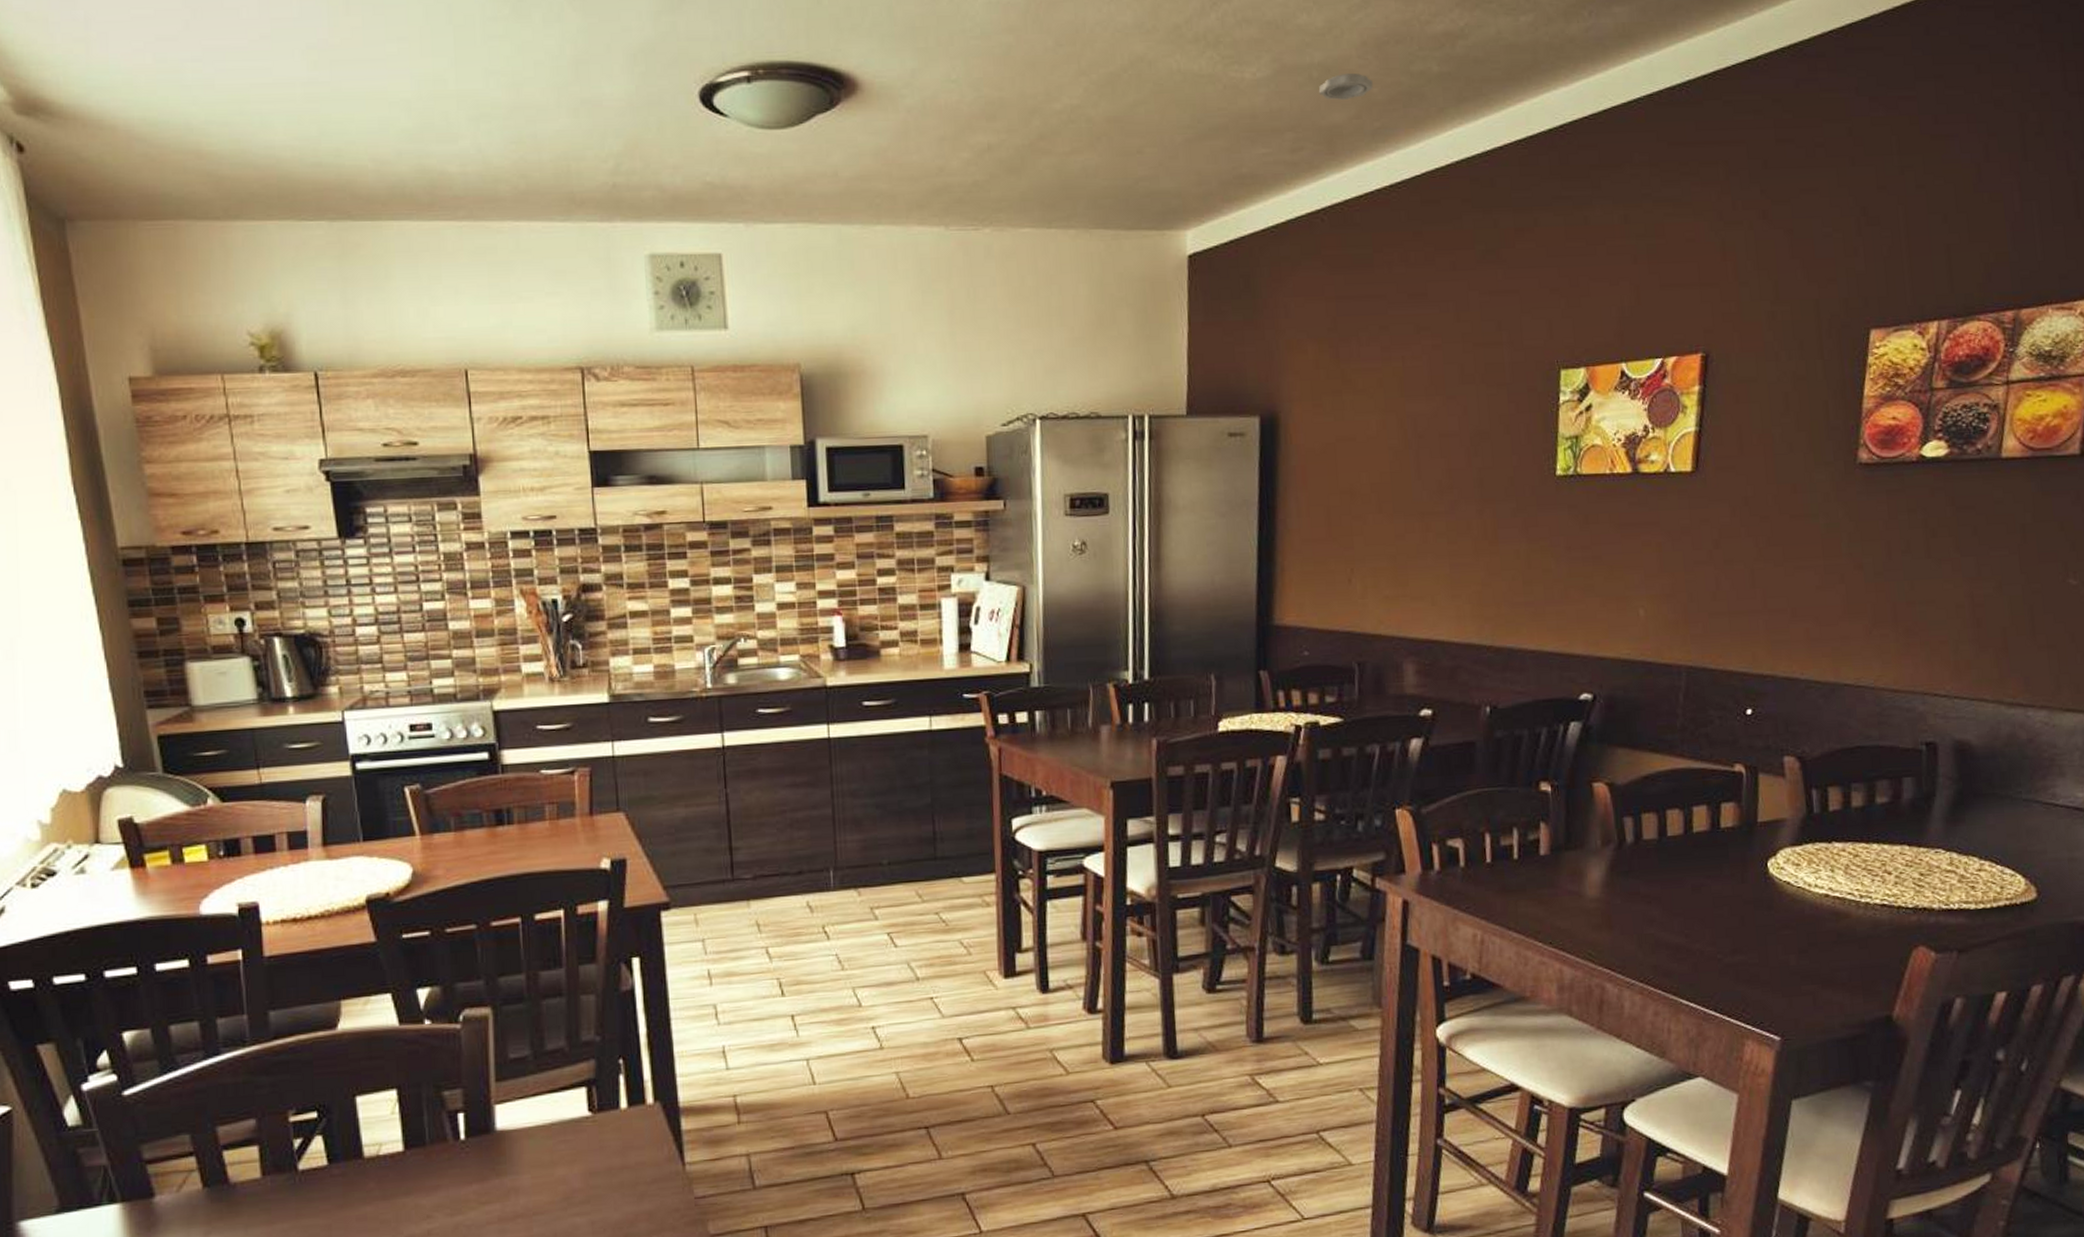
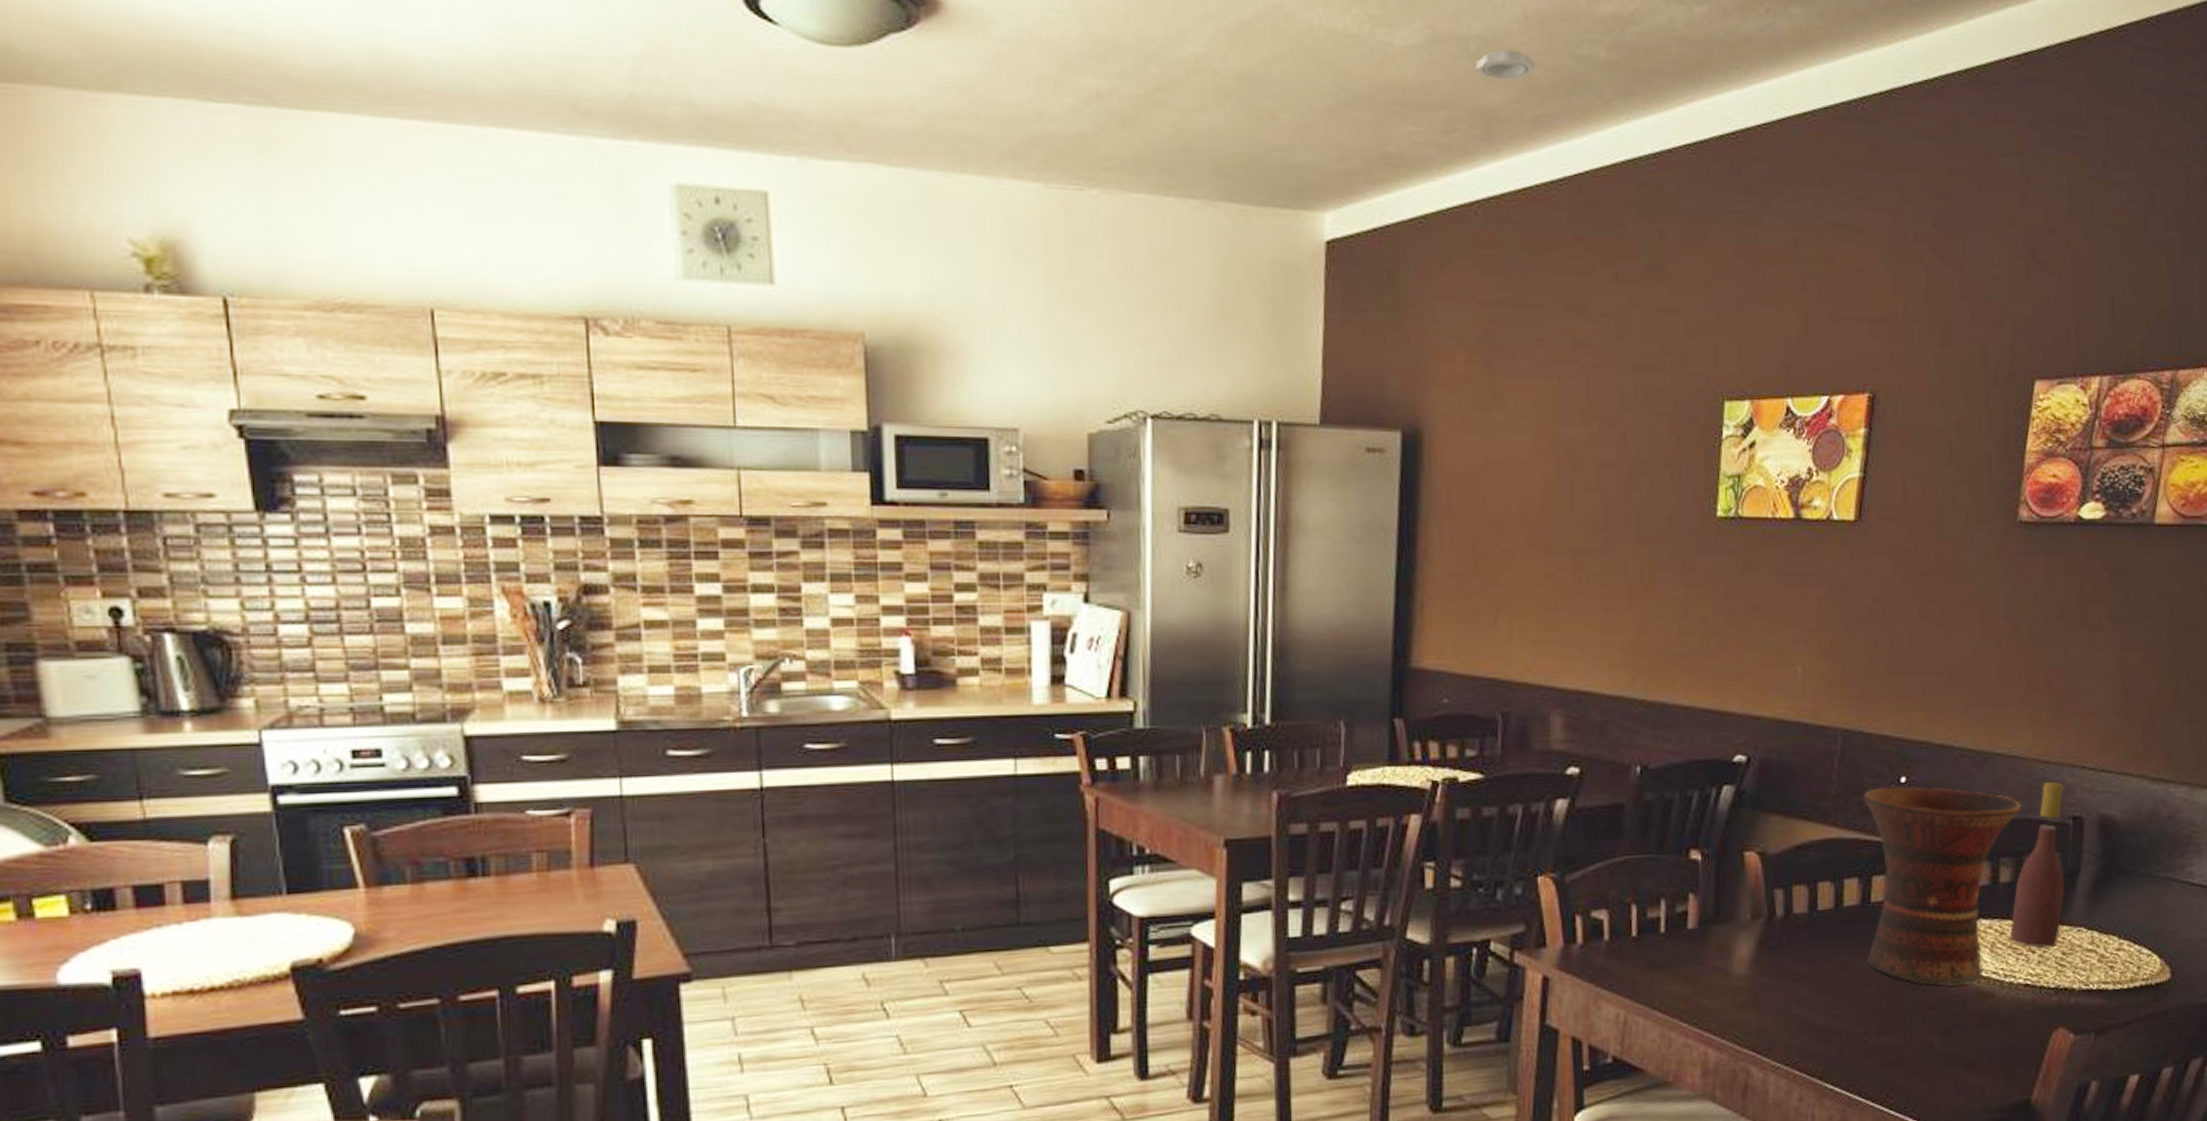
vase: none [1709,718,1871,907] -> present [1863,787,2021,986]
wine bottle: none [1864,710,1920,870] -> present [2009,782,2065,949]

